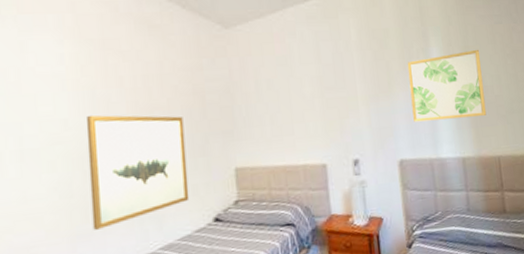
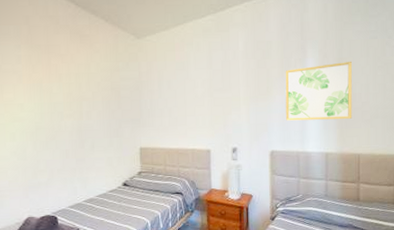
wall art: present [86,114,190,230] -> none [35,101,106,184]

